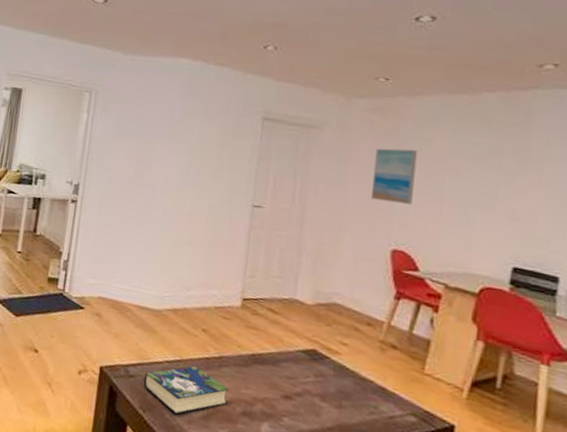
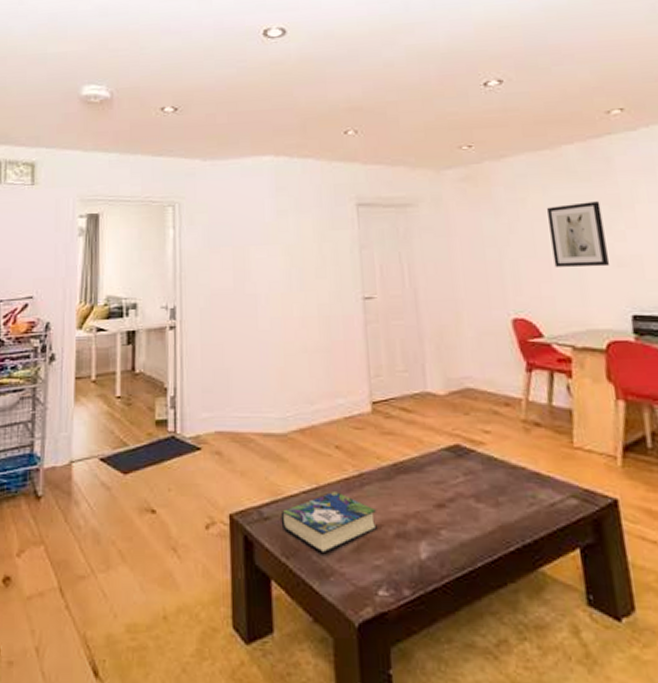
wall art: present [370,148,417,204] -> none [474,212,521,270]
wall art: none [446,150,508,218] -> present [547,201,610,268]

